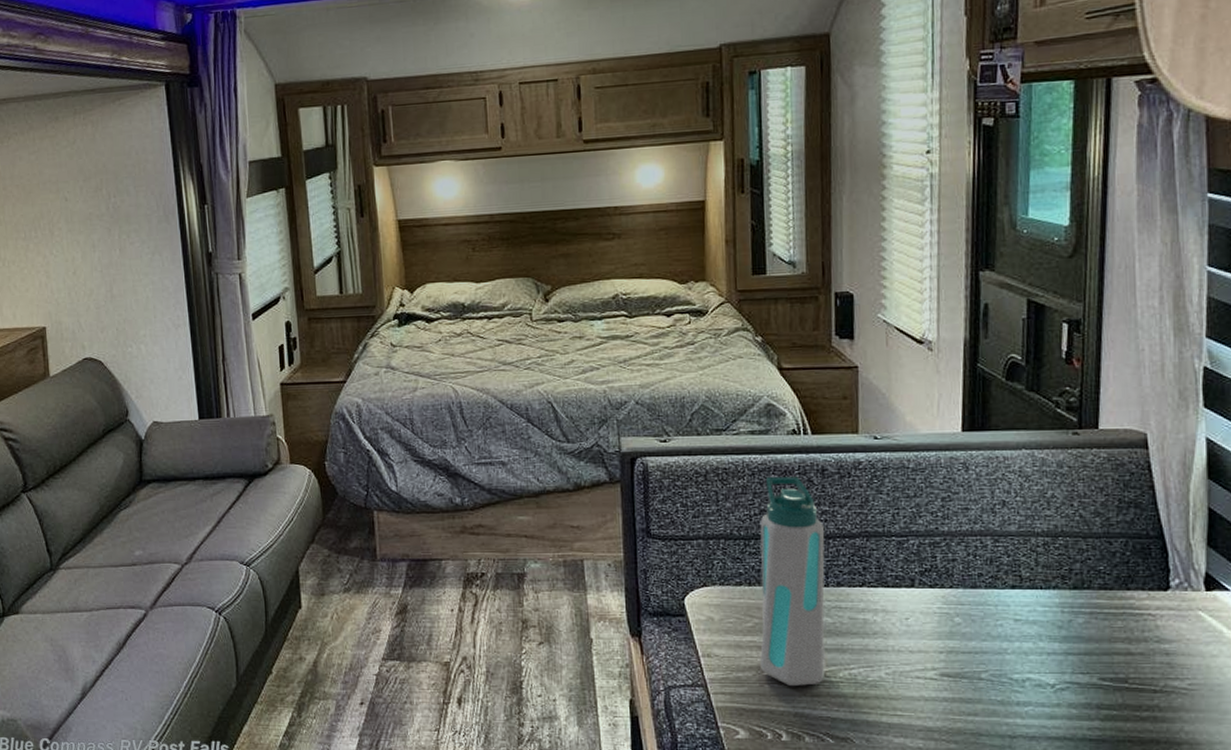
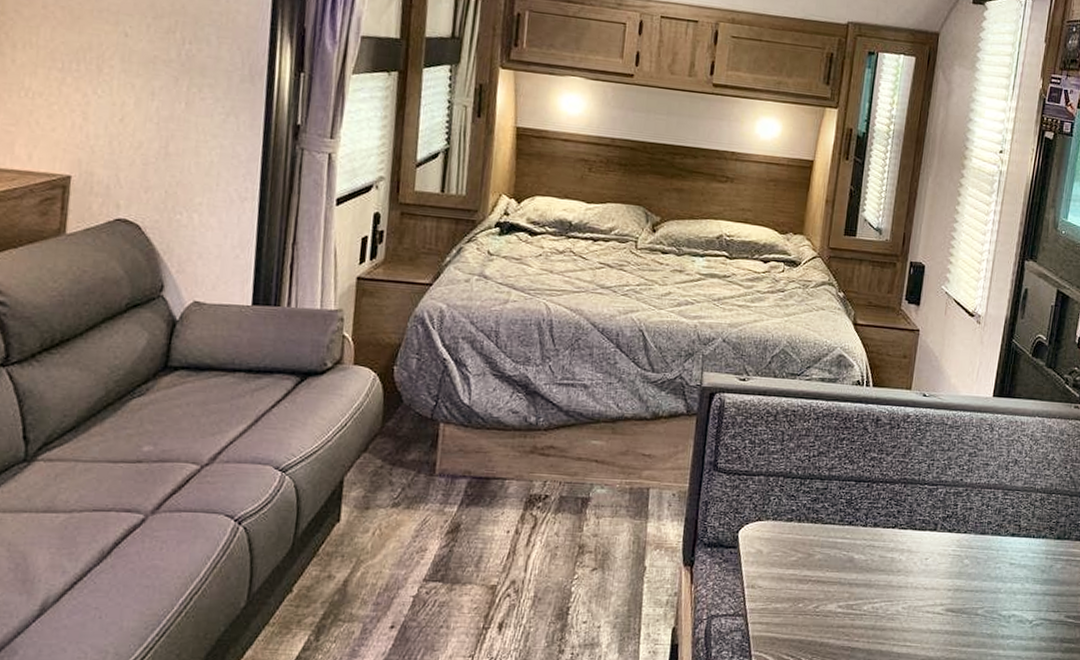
water bottle: present [760,477,827,686] -> none [797,422,870,618]

